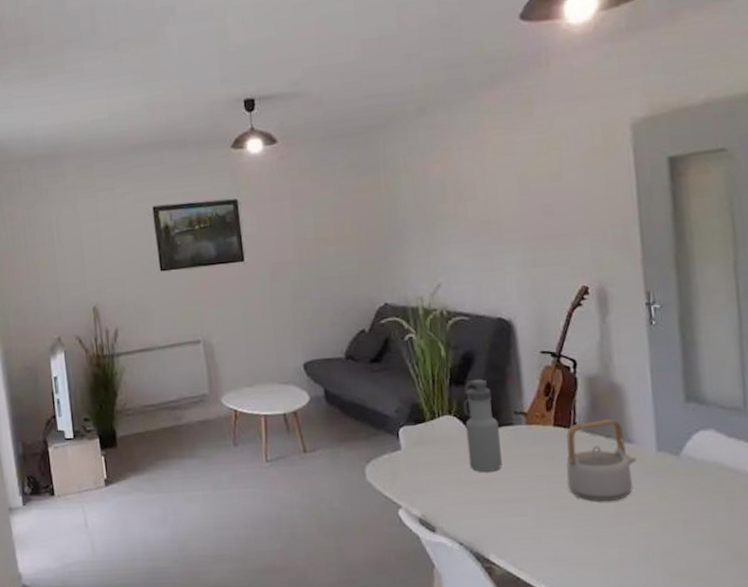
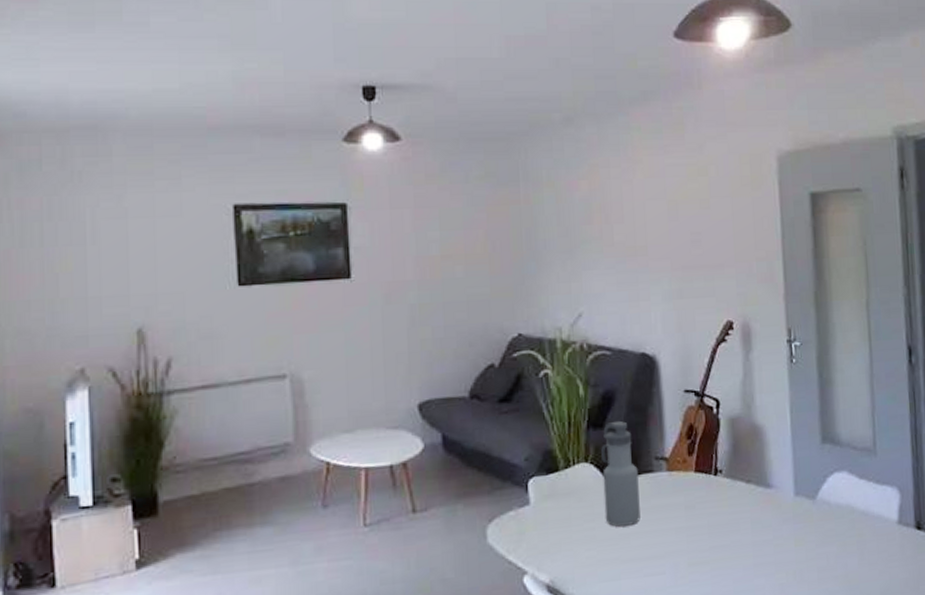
teapot: present [565,419,636,502] -> none [705,463,775,553]

